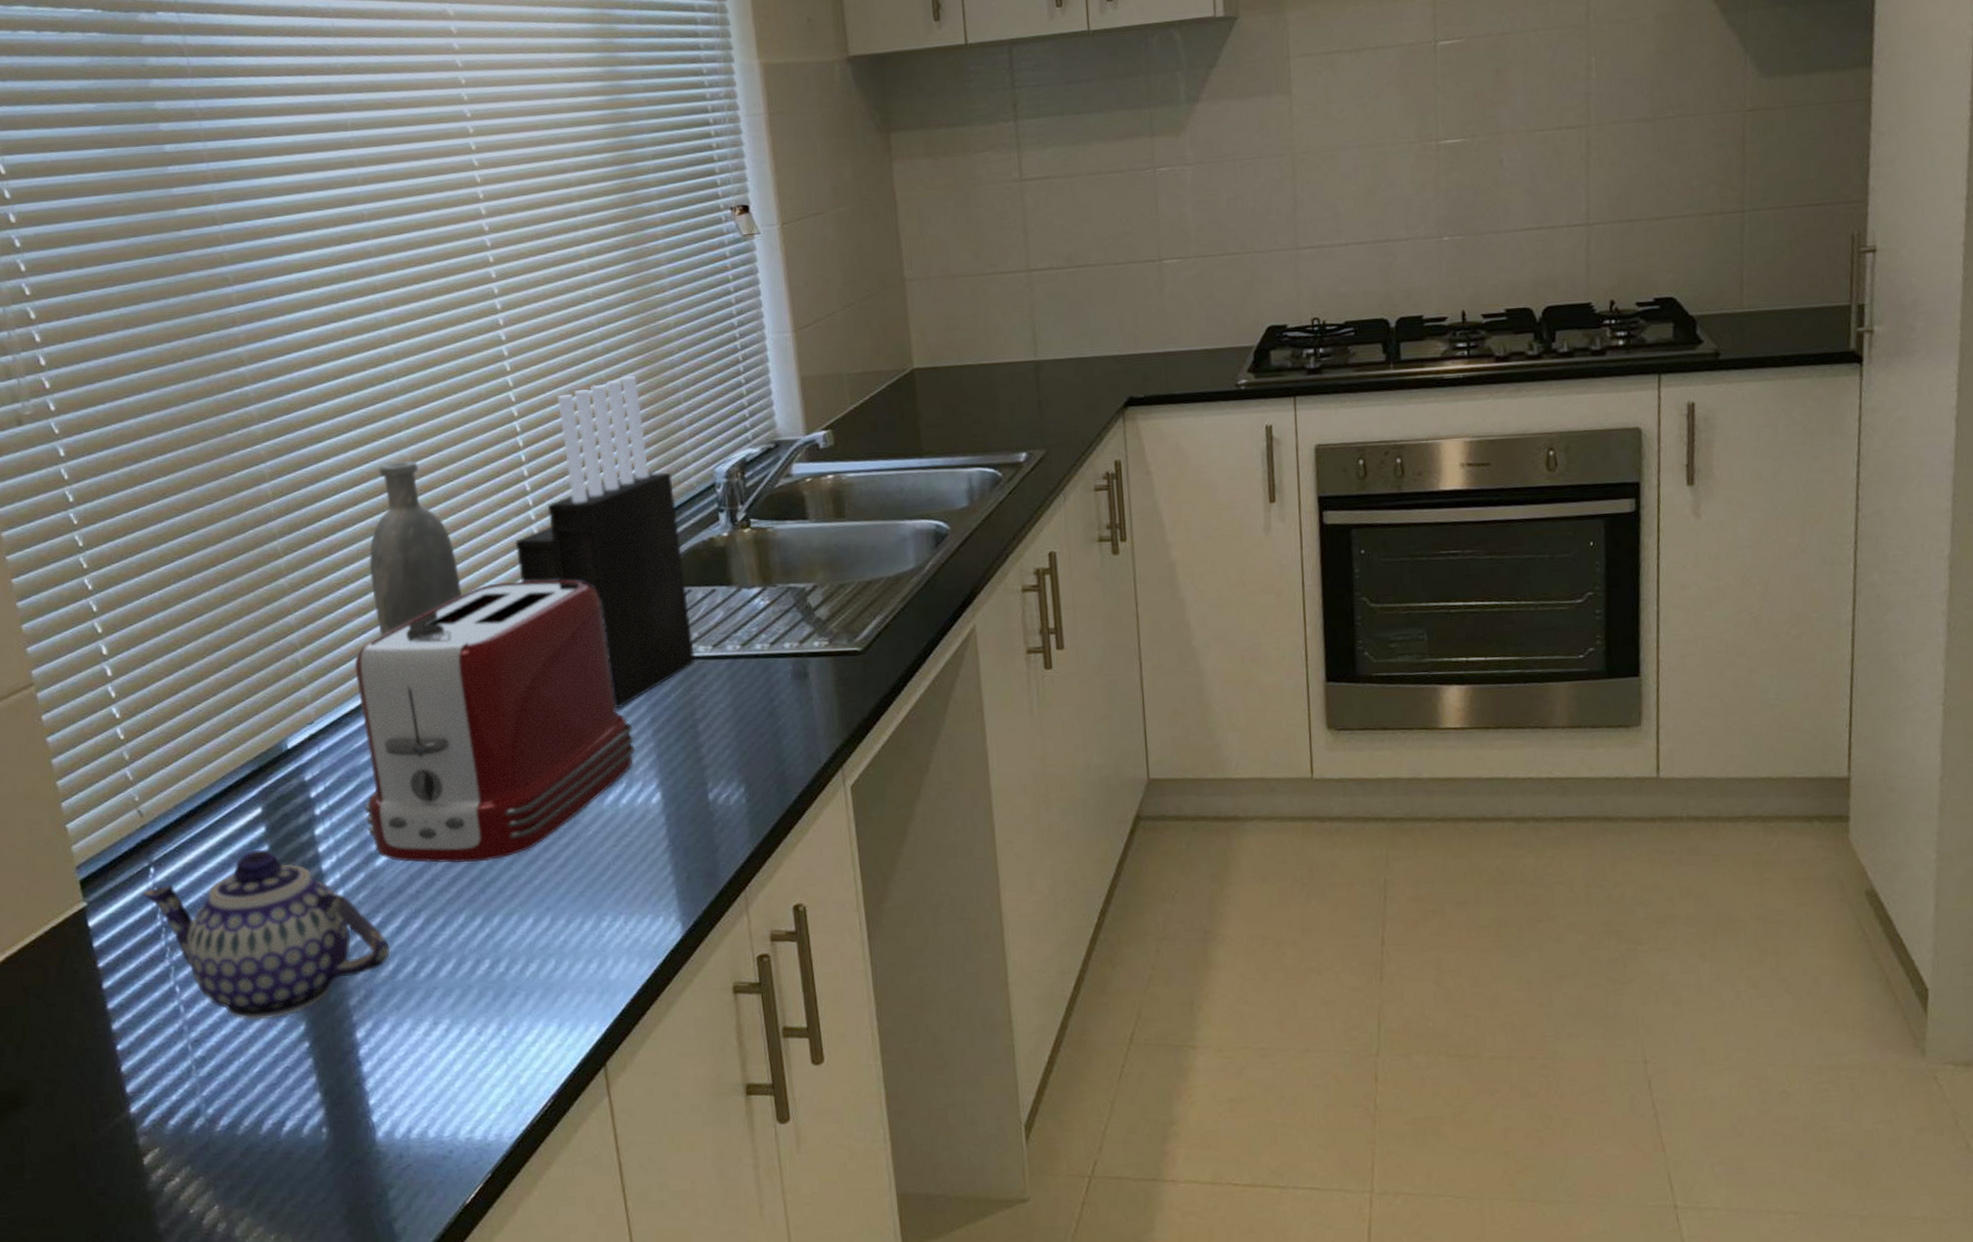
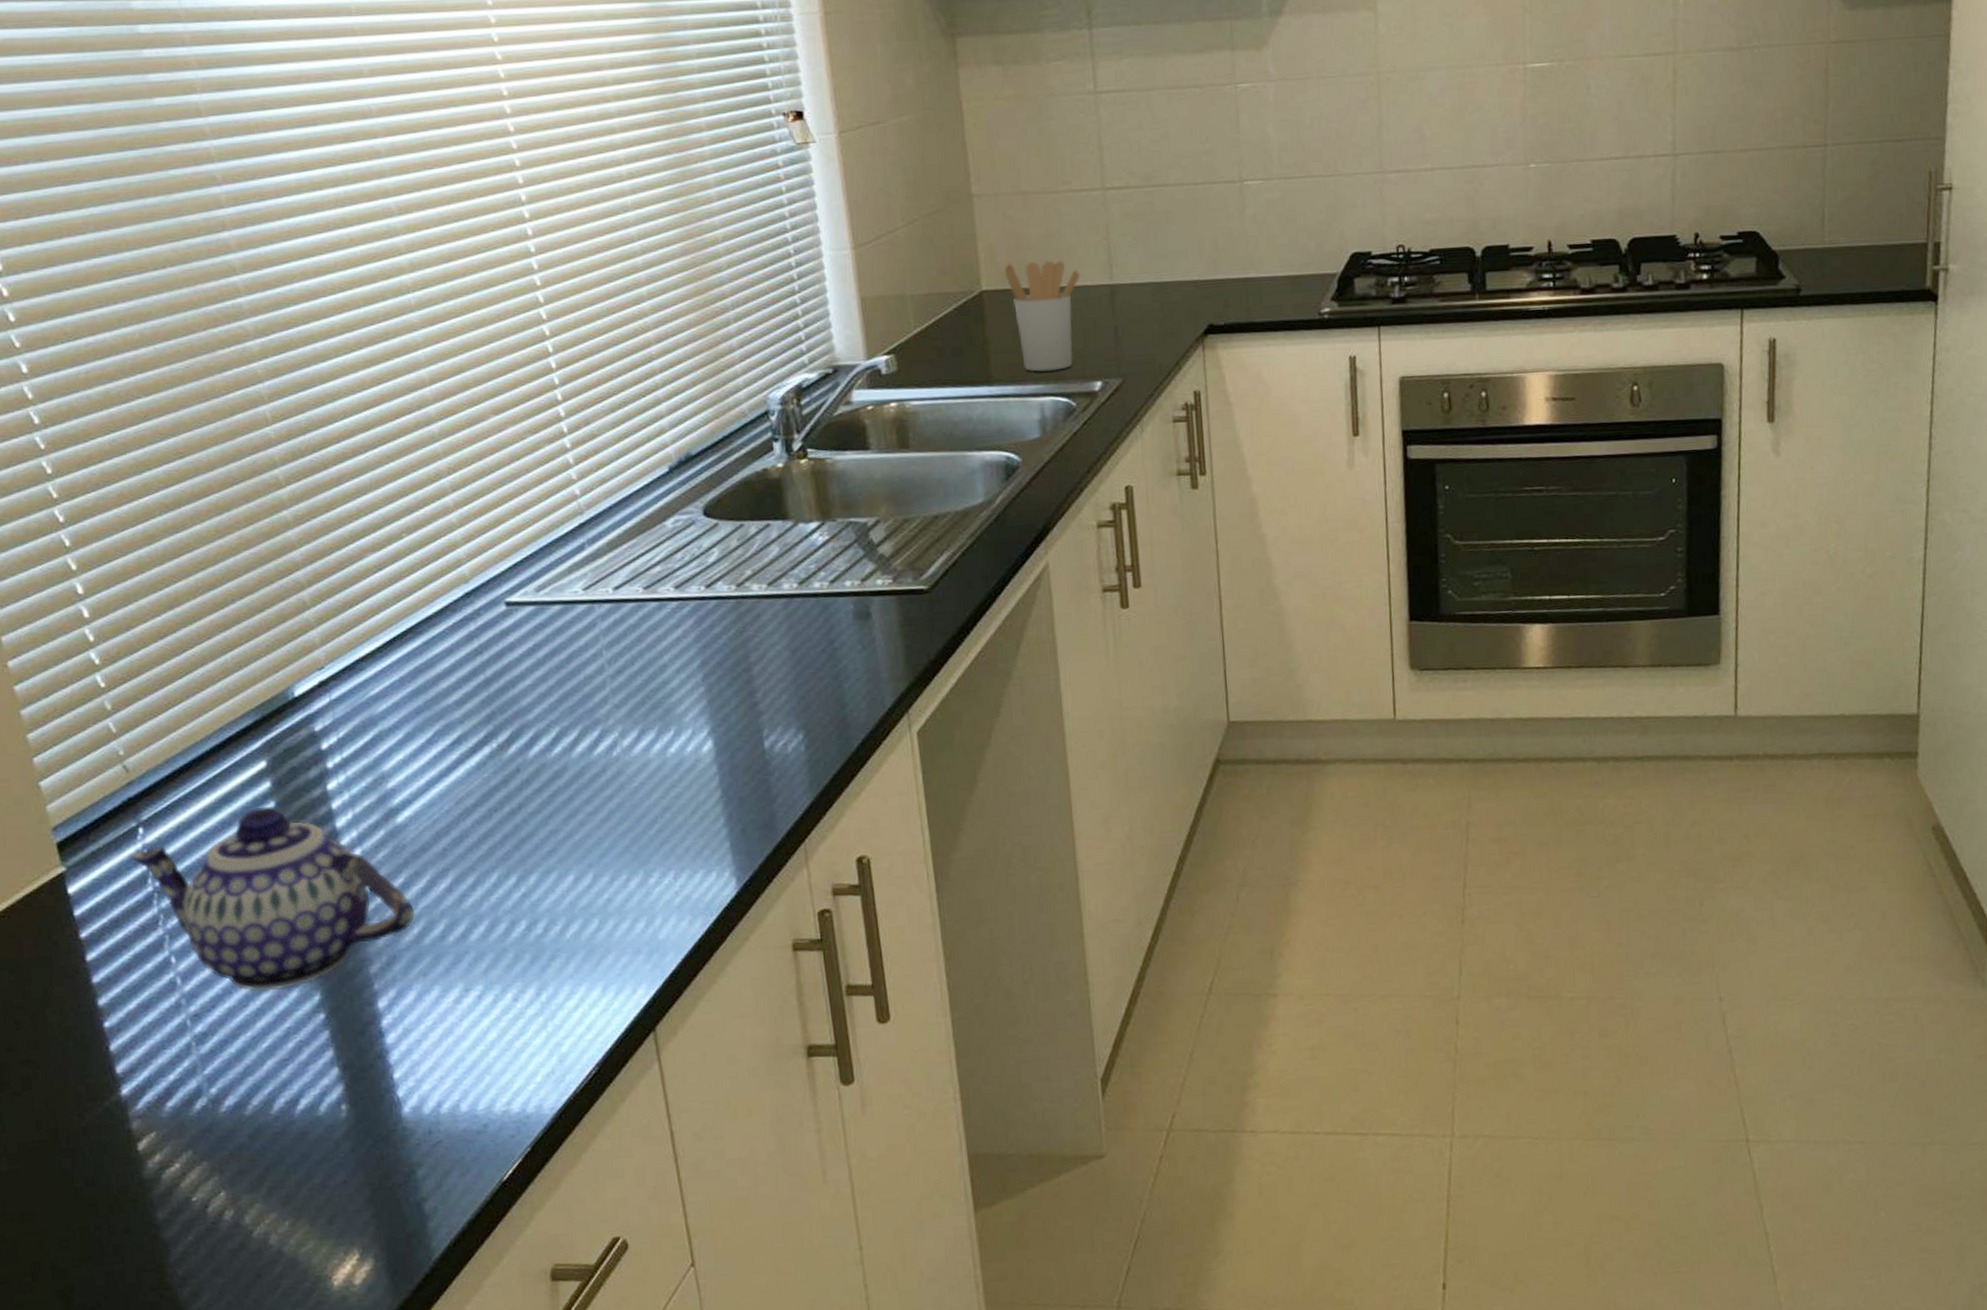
toaster: present [354,580,635,863] -> none [369,513,683,819]
bottle: present [369,461,462,637] -> none [383,382,489,574]
knife block: present [516,375,695,709] -> none [549,293,748,651]
utensil holder: none [934,339,1006,445] -> present [1004,260,1080,372]

